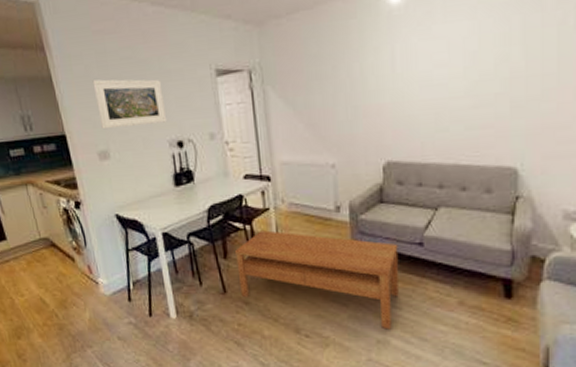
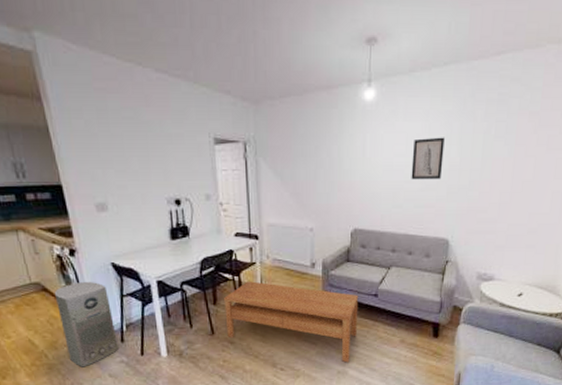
air purifier: none [62,235,127,329] -> present [54,281,120,367]
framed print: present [92,79,168,130] -> none [92,135,166,183]
wall art: none [457,36,502,96] -> present [411,137,445,180]

